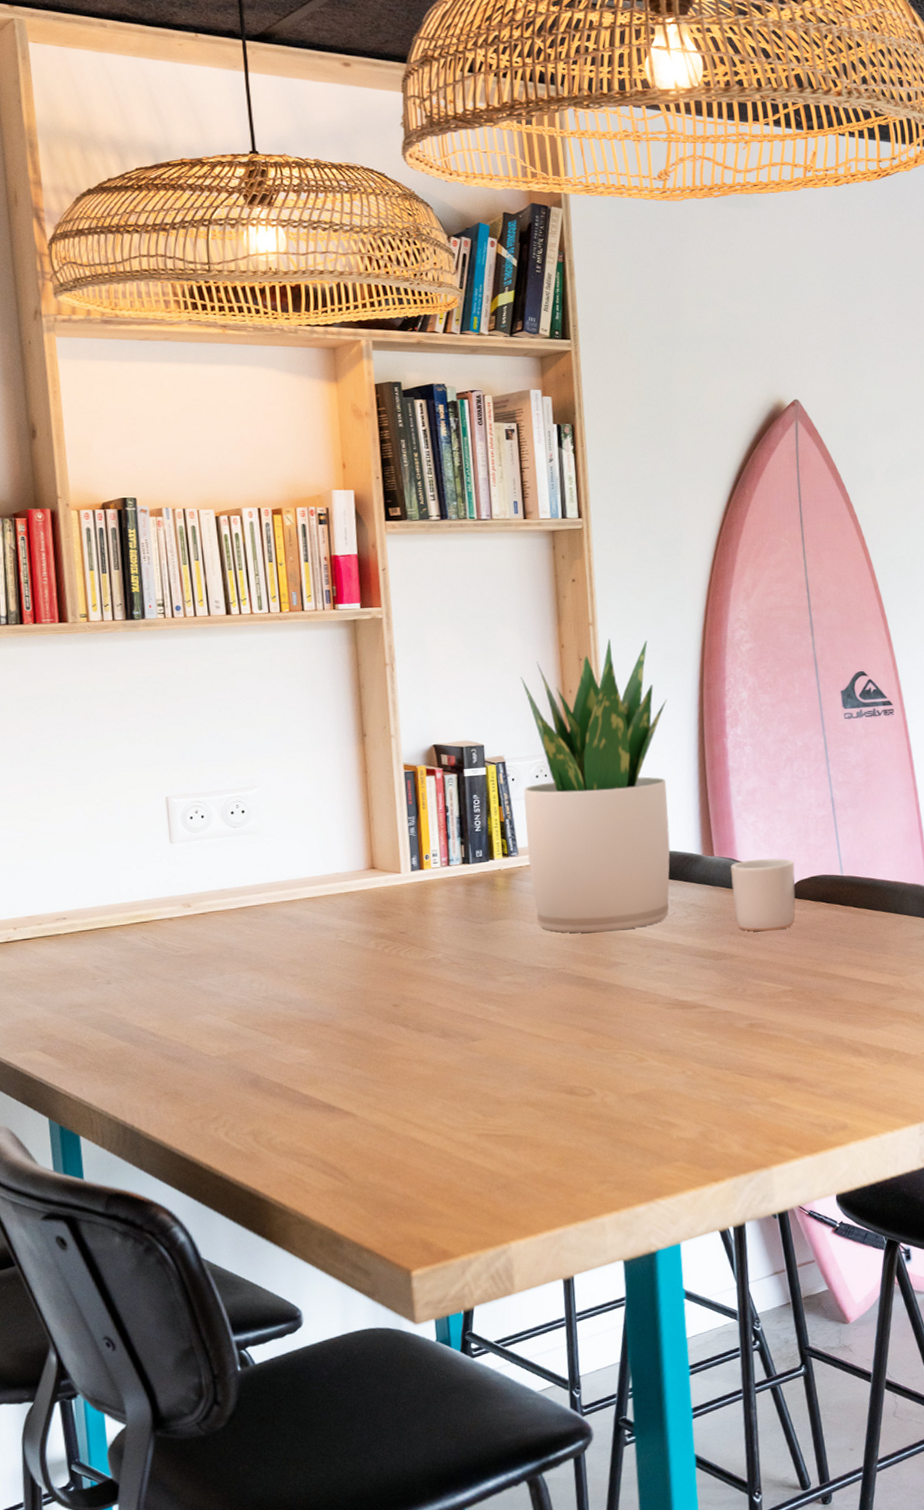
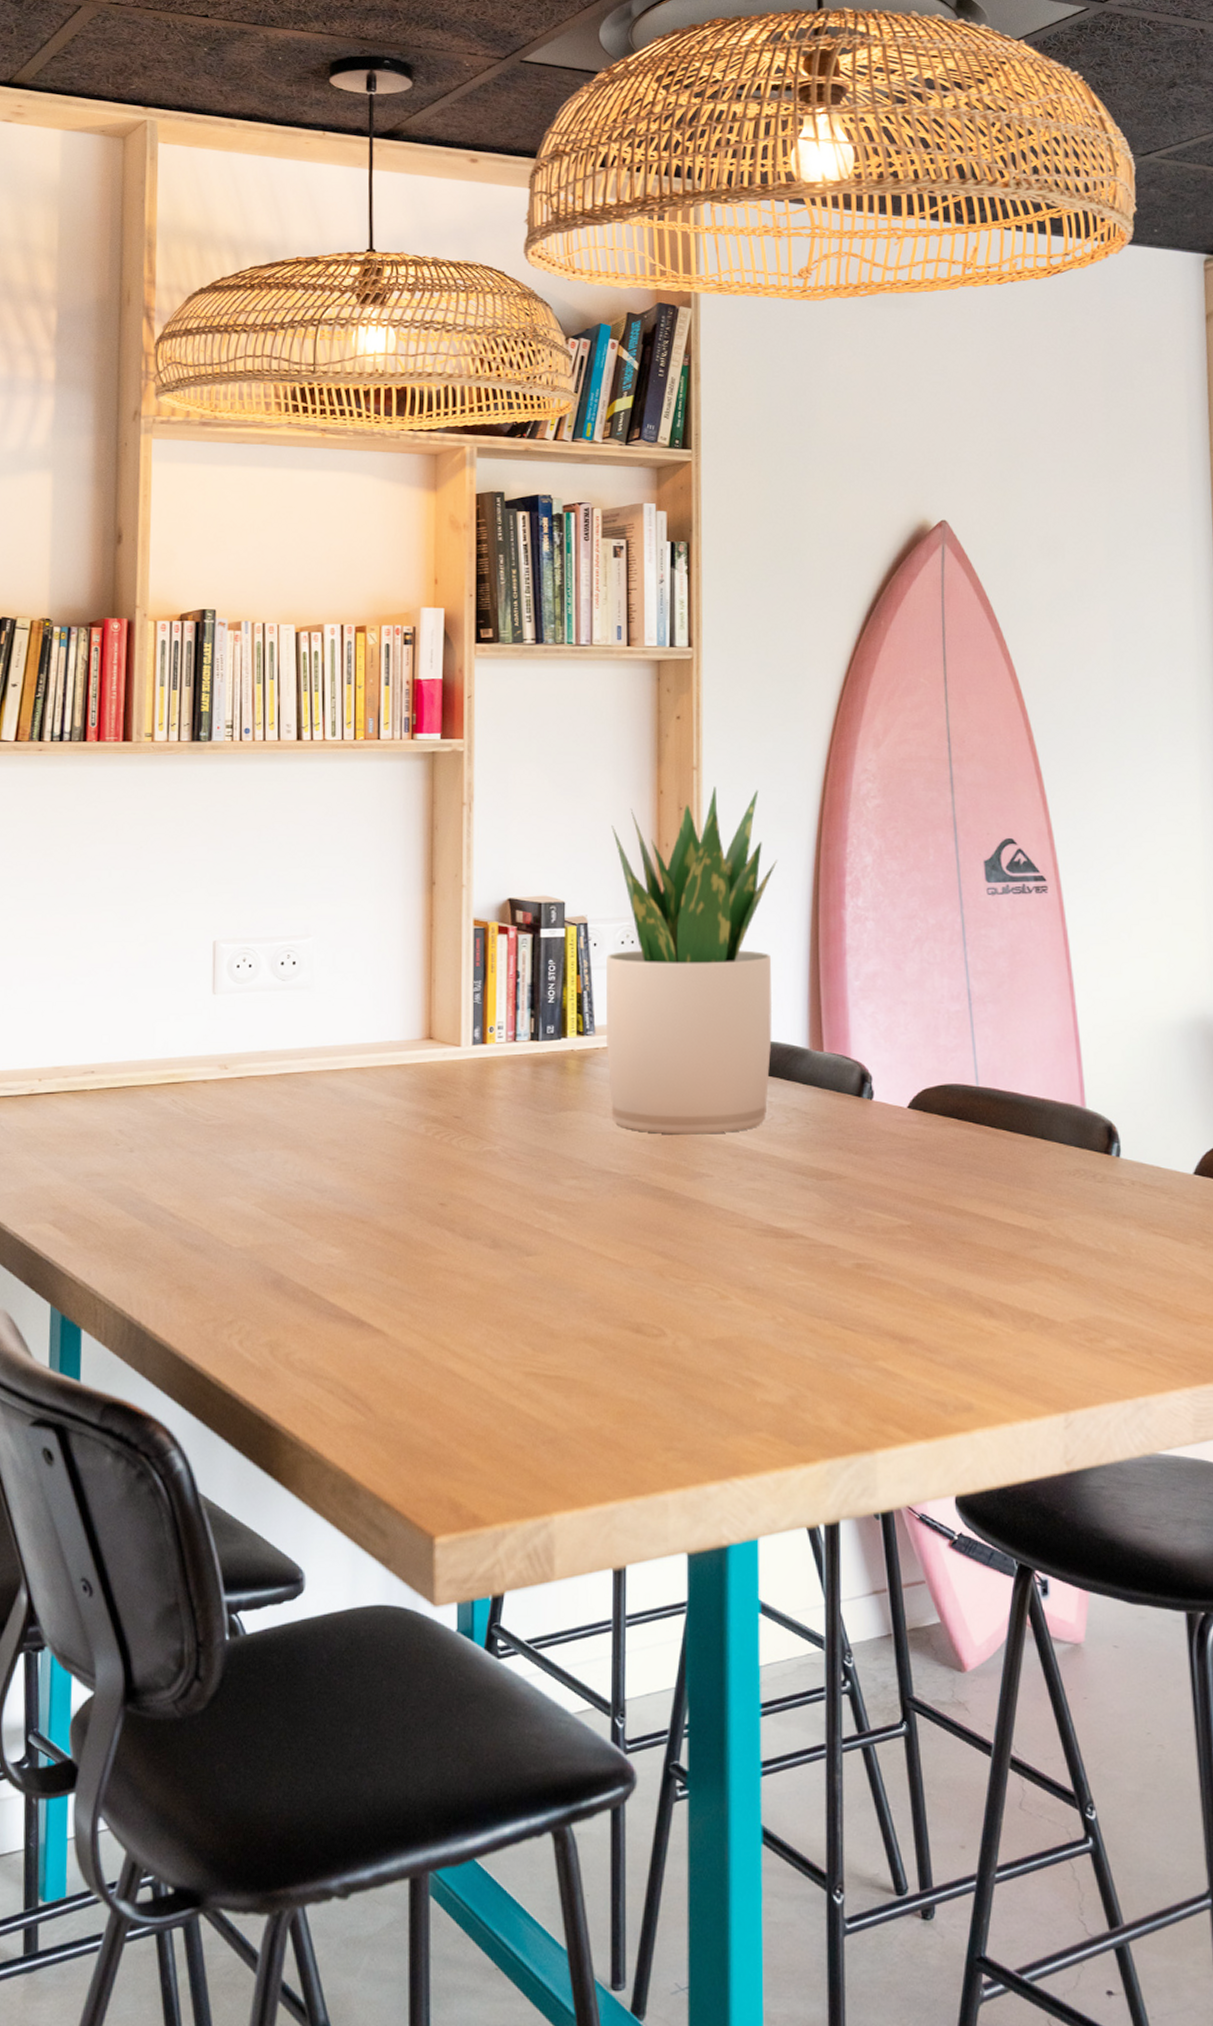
mug: present [731,858,796,932] -> none [843,1058,920,1149]

